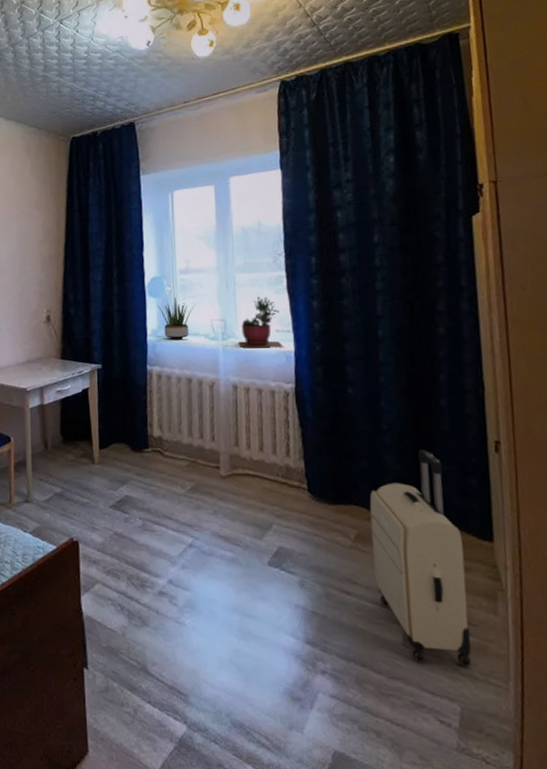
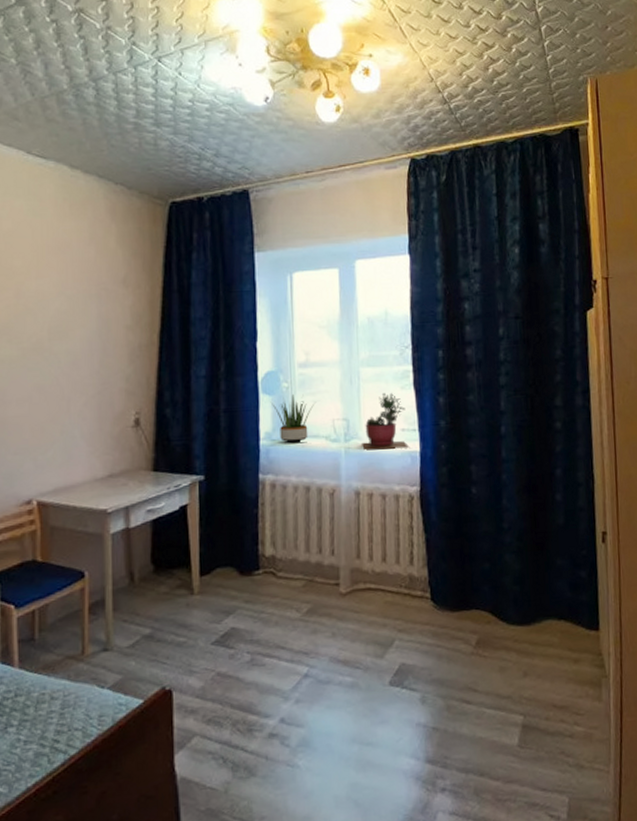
suitcase: present [369,449,472,667] -> none [490,545,579,762]

